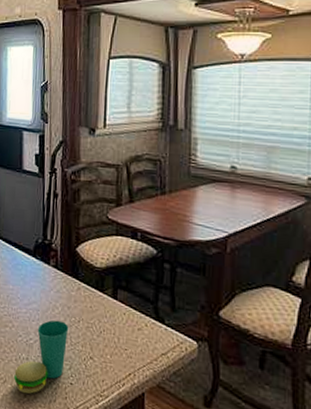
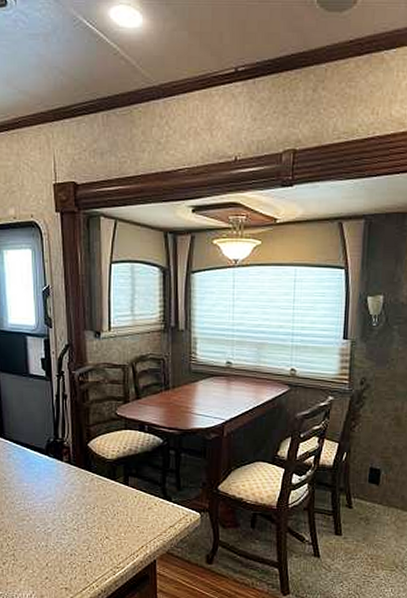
cup: present [14,320,69,394] -> none [35,509,85,576]

